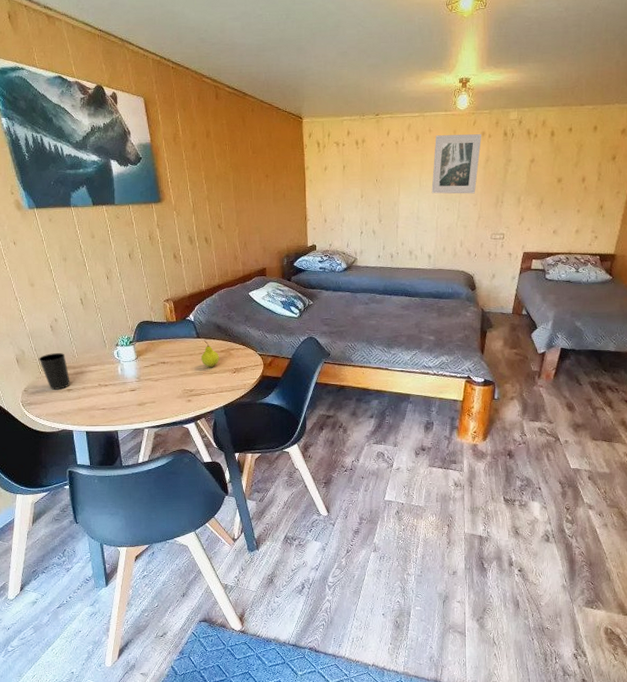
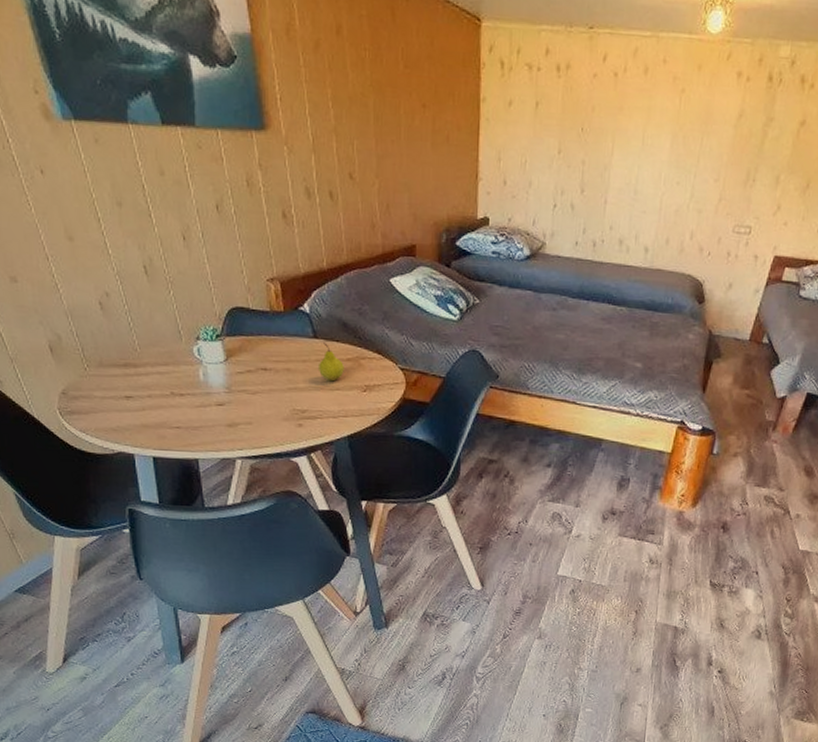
cup: present [39,353,70,390] -> none [83,342,130,396]
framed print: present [431,134,481,194] -> none [658,69,737,164]

